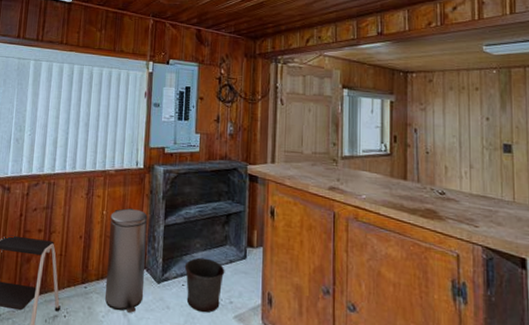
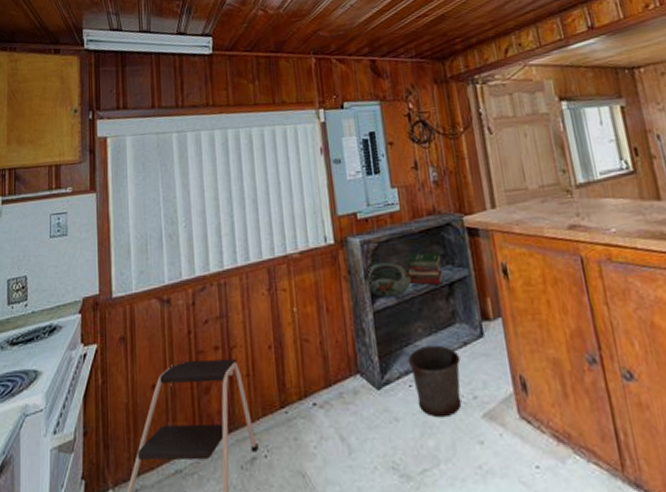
pedal bin: present [104,208,148,313] -> none [303,297,362,436]
decorative basket: none [164,189,199,218] -> present [365,262,412,299]
books: none [196,186,224,214] -> present [406,252,444,285]

